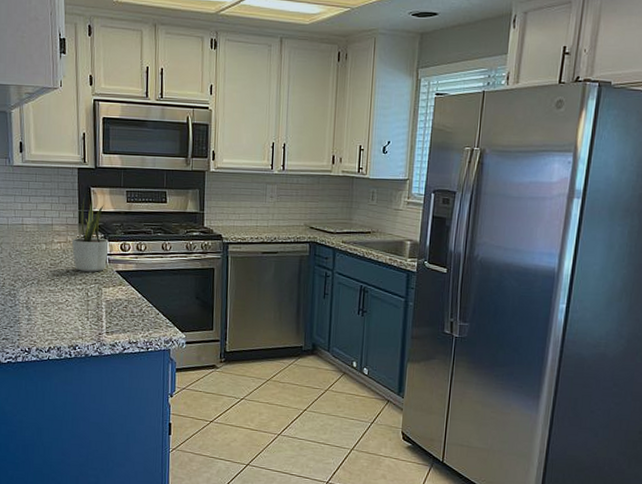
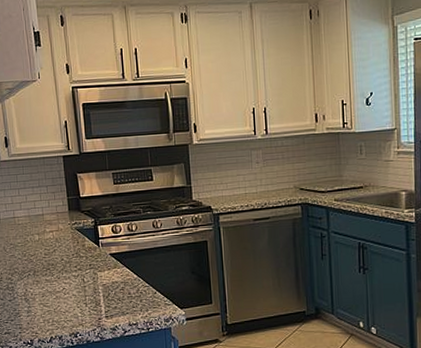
potted plant: present [72,193,109,272] -> none [64,180,100,258]

